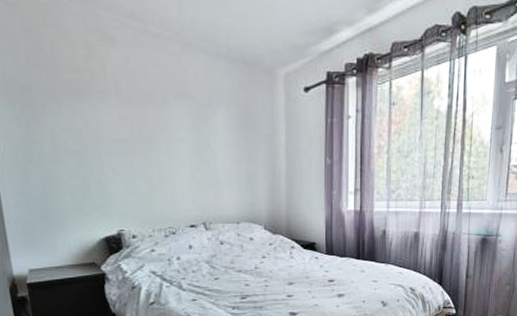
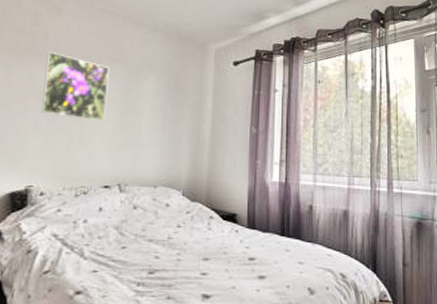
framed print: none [109,90,180,163] -> present [41,51,110,122]

